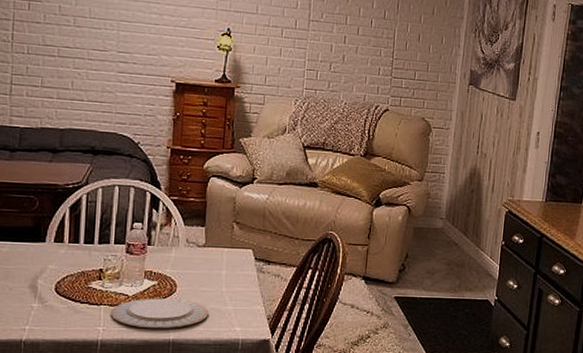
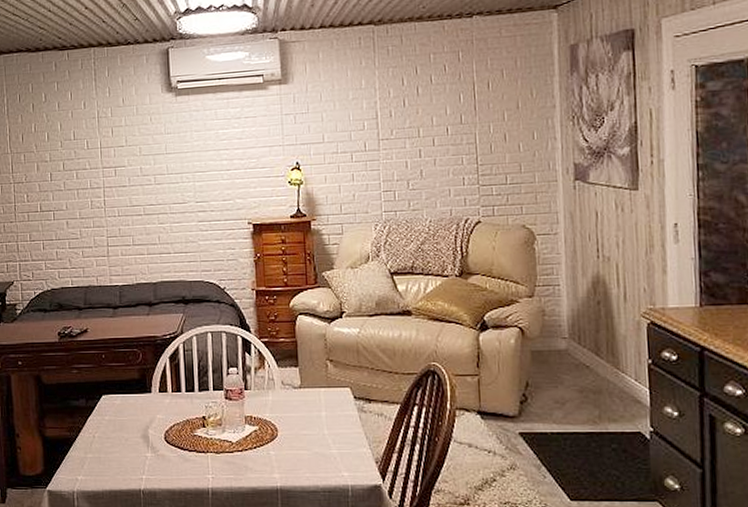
plate: present [110,298,209,329] -> none [217,444,313,476]

